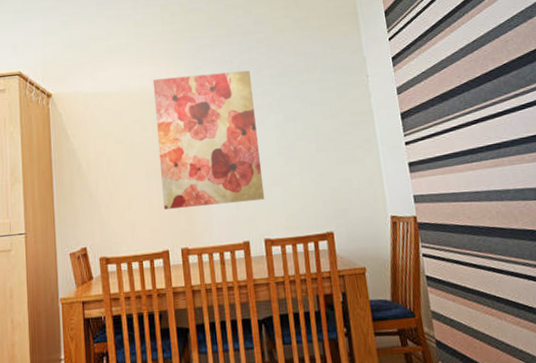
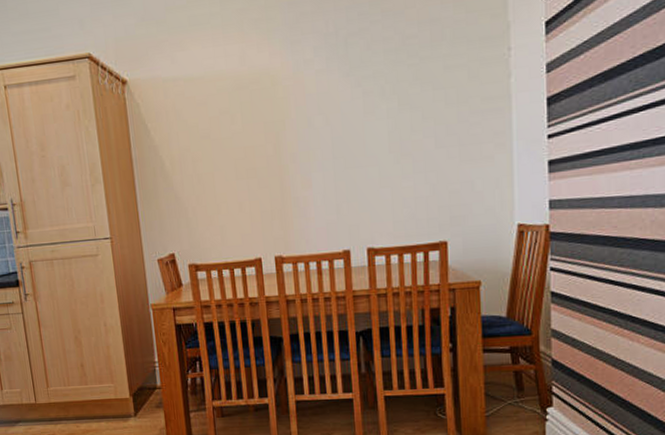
wall art: present [152,70,265,209] -> none [241,45,370,214]

